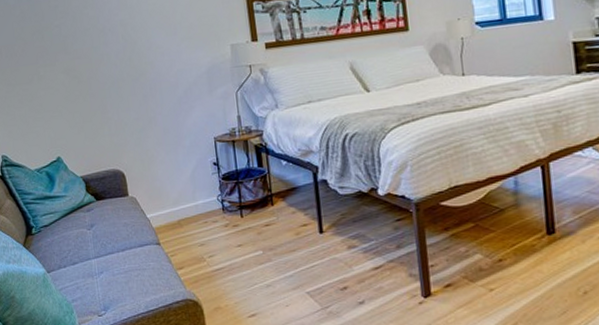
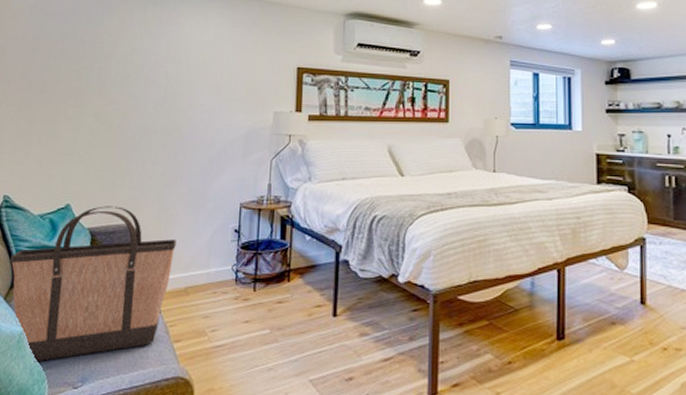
shopping bag: none [20,153,163,297] -> present [10,206,176,363]

